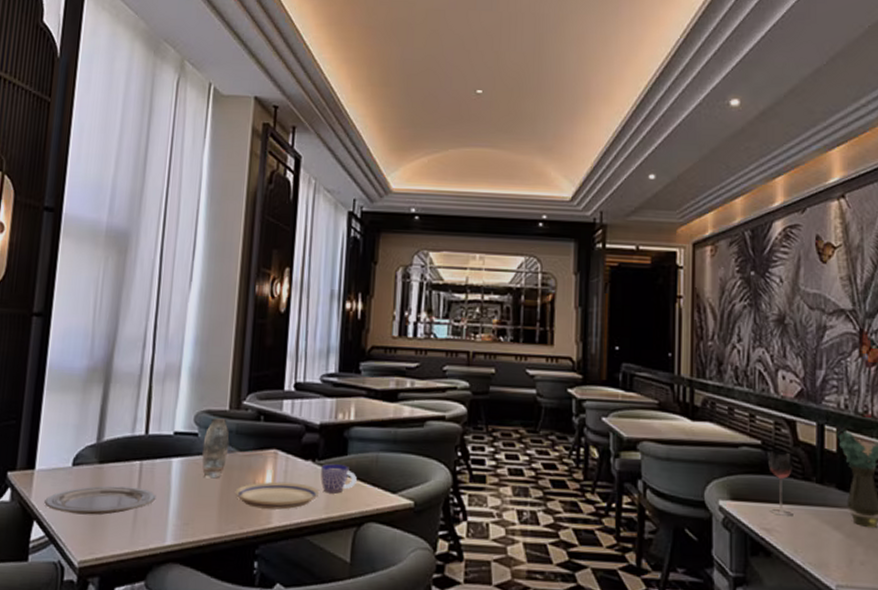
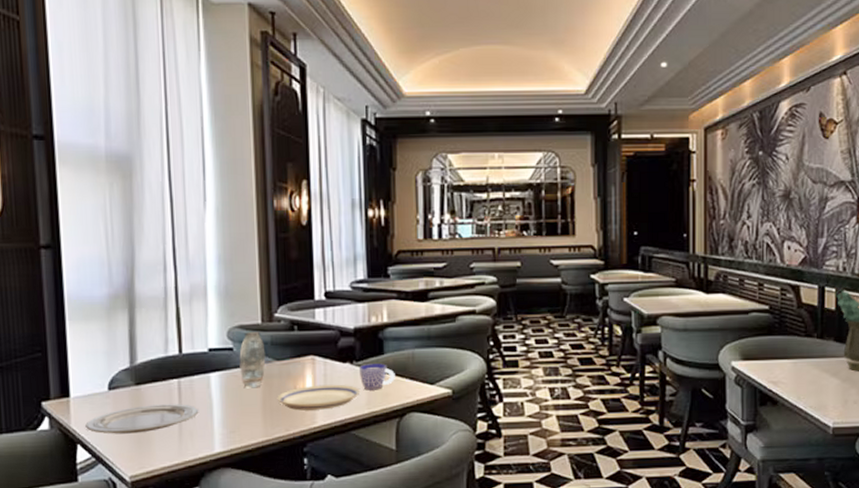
wineglass: present [767,449,794,516] -> none [774,313,797,369]

